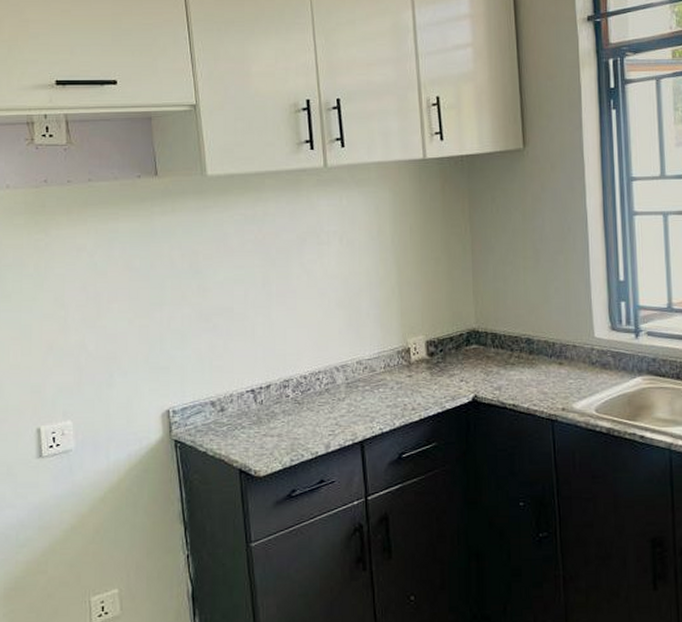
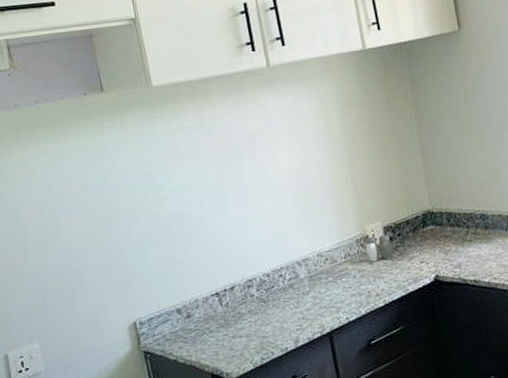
salt and pepper shaker: none [405,348,434,375] -> present [365,234,394,262]

